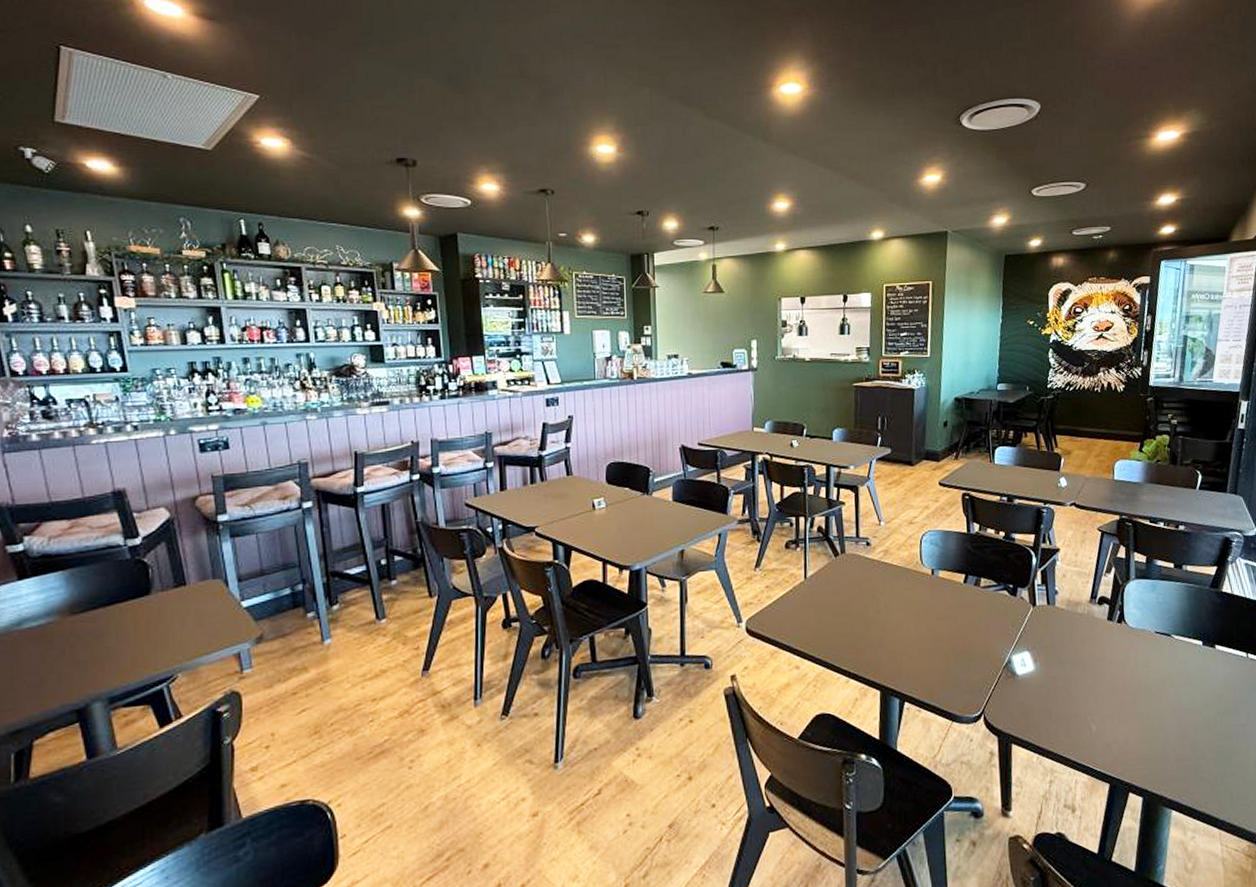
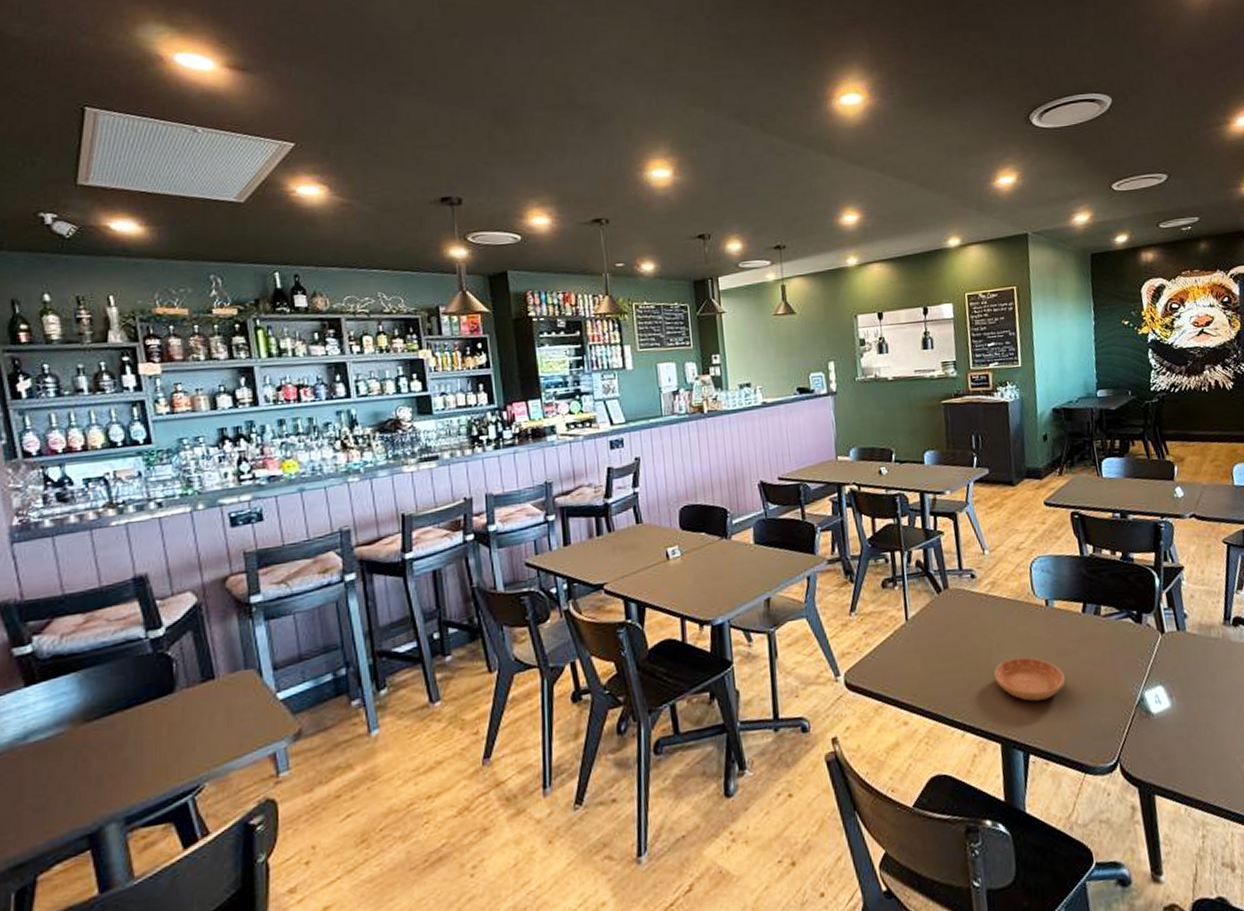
saucer: none [880,618,943,657] -> present [994,656,1066,702]

